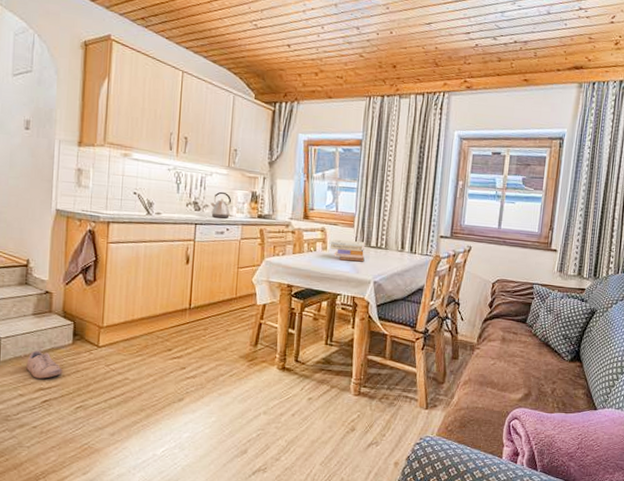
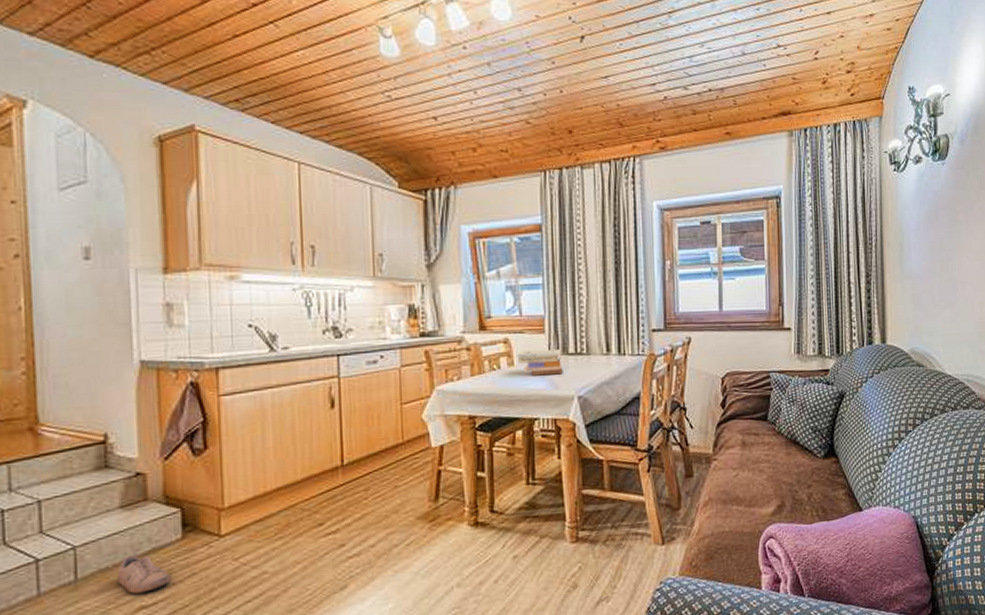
kettle: present [210,191,232,220] -> none [355,309,384,345]

